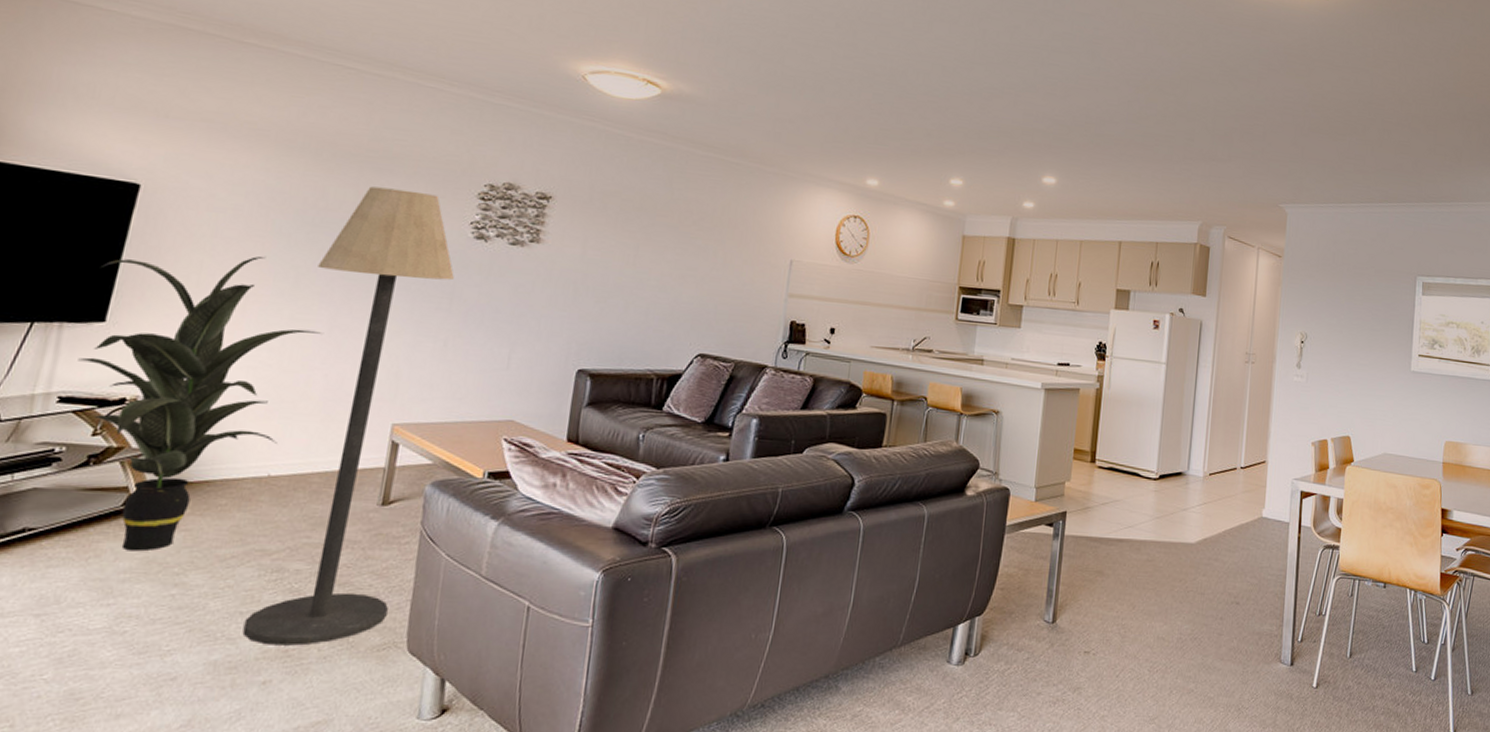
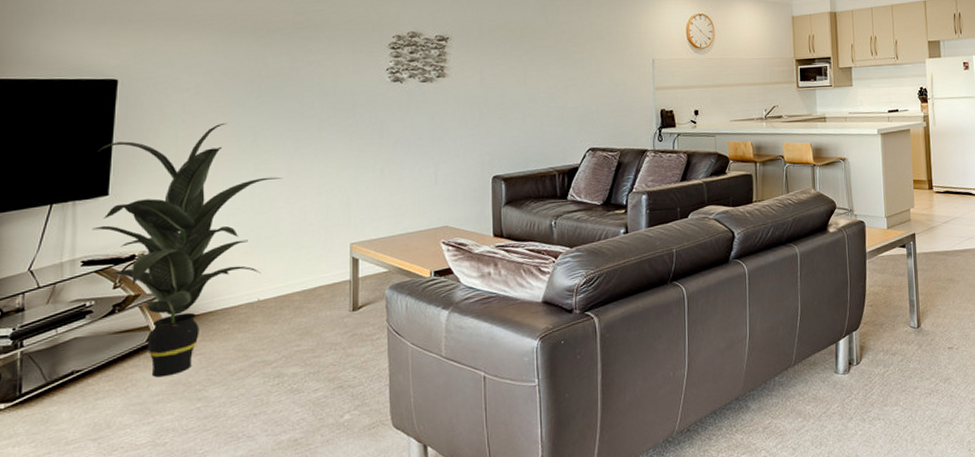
floor lamp: present [242,186,454,646] -> none [259,50,380,438]

